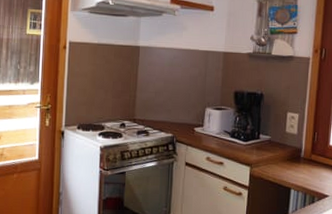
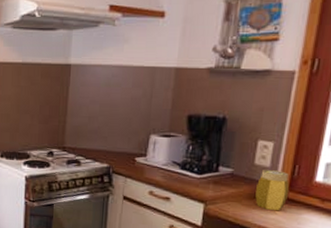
jar: none [288,136,312,171] -> present [255,169,290,211]

